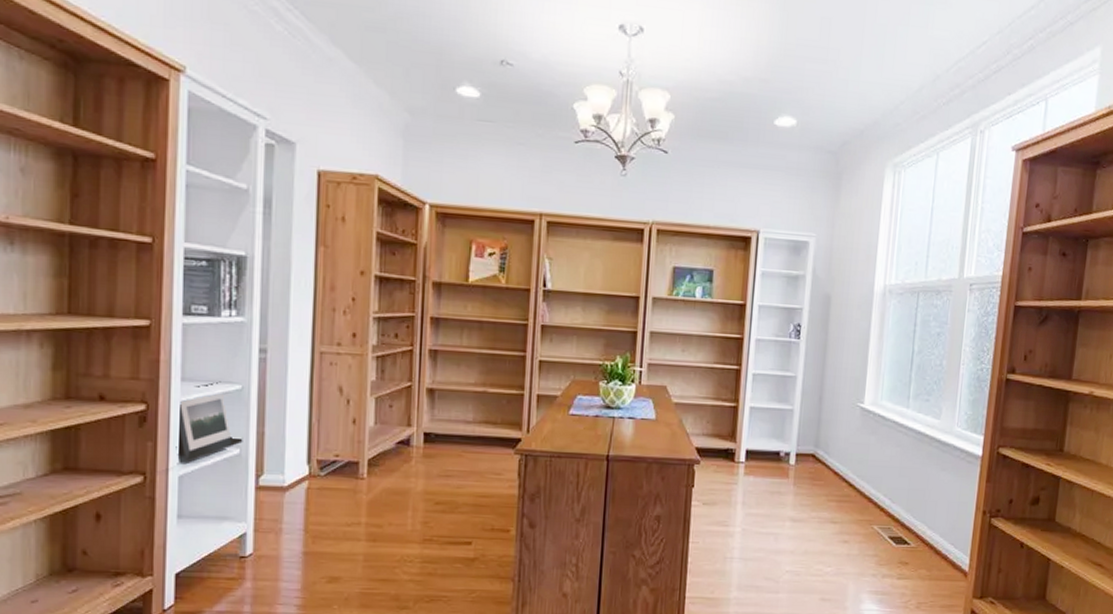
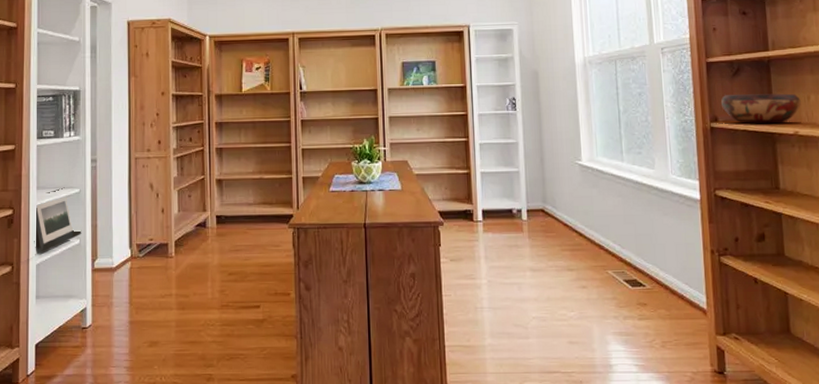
decorative bowl: none [1021,344,1103,382] -> present [720,93,801,124]

